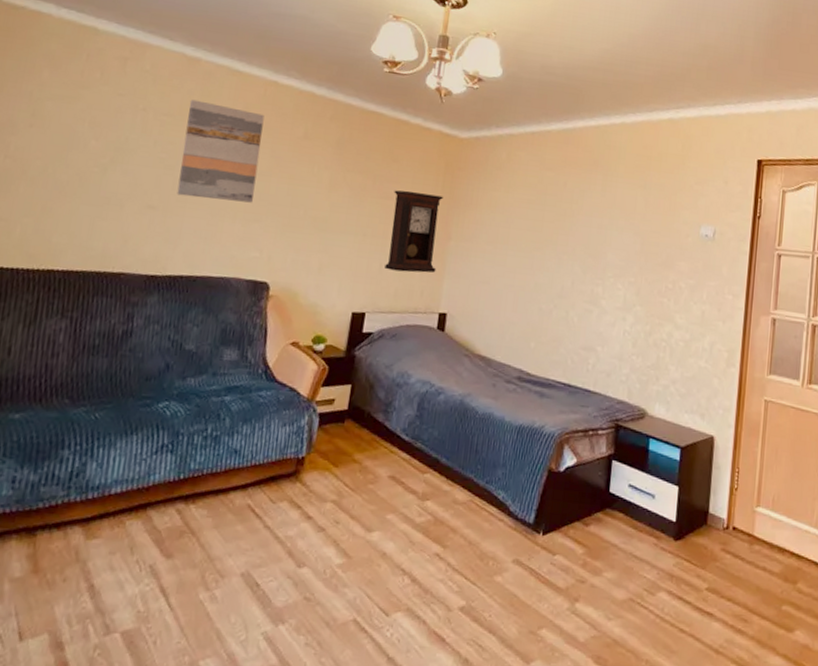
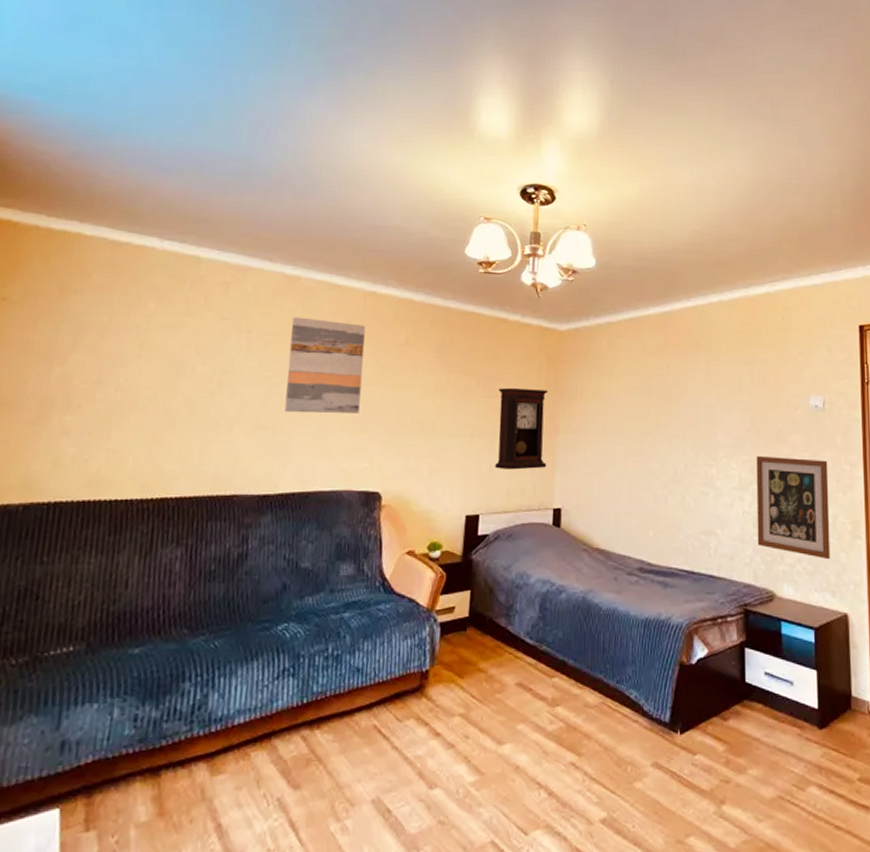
wall art: none [634,278,712,385] -> present [756,455,831,560]

